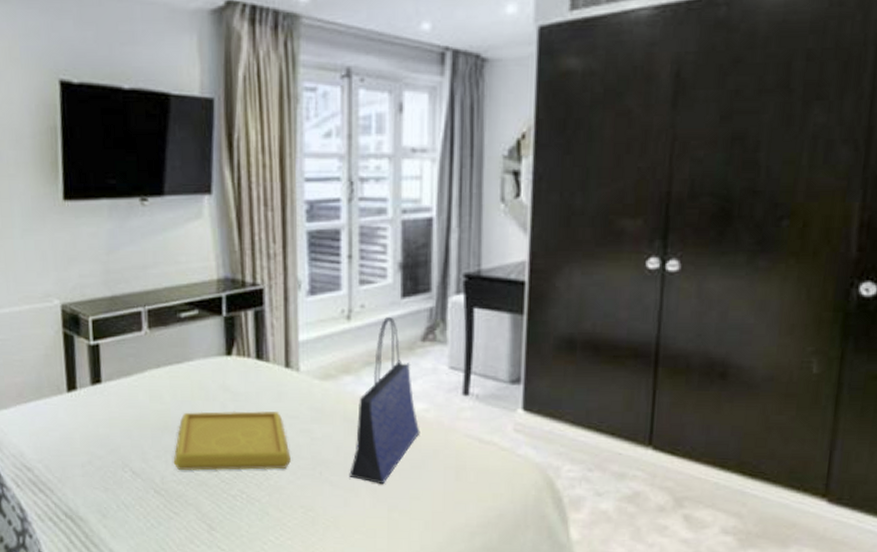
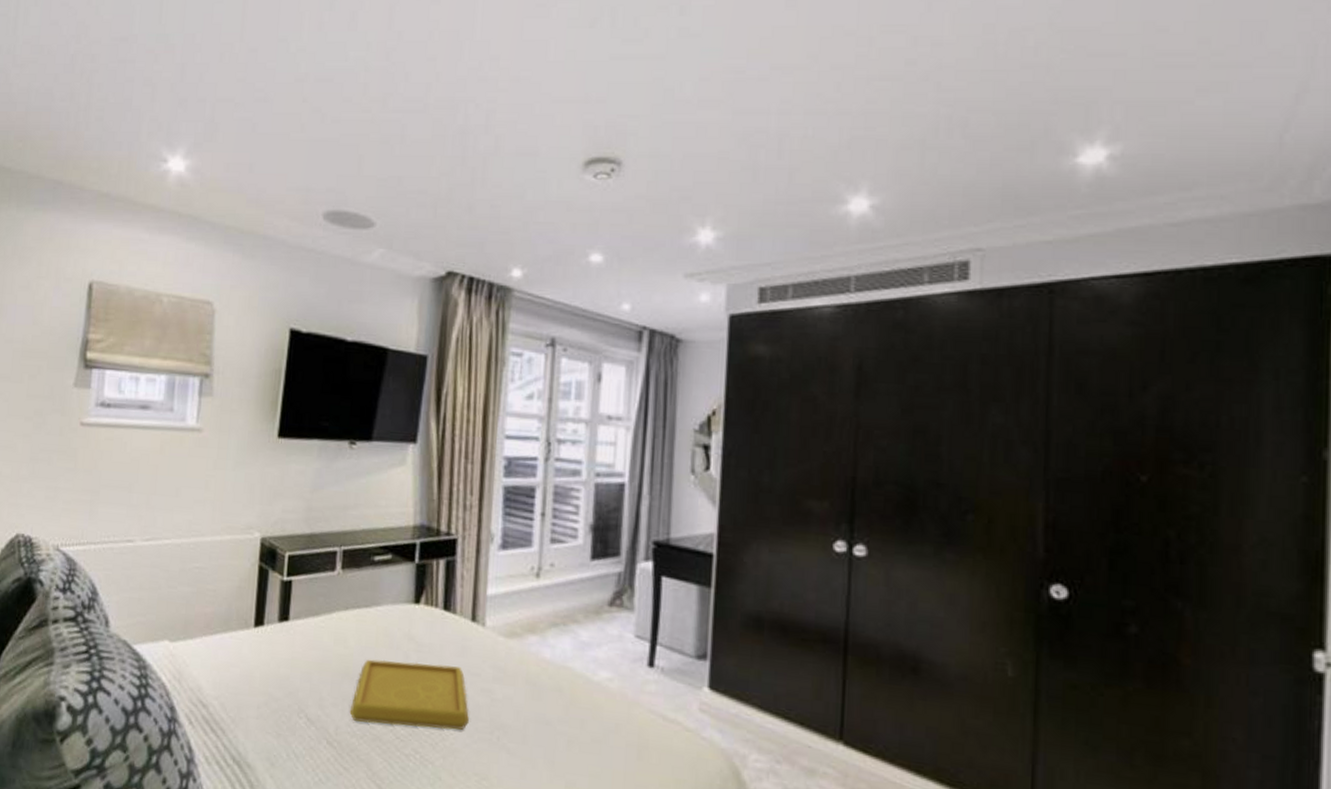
tote bag: present [349,317,420,485] -> none [527,578,603,758]

